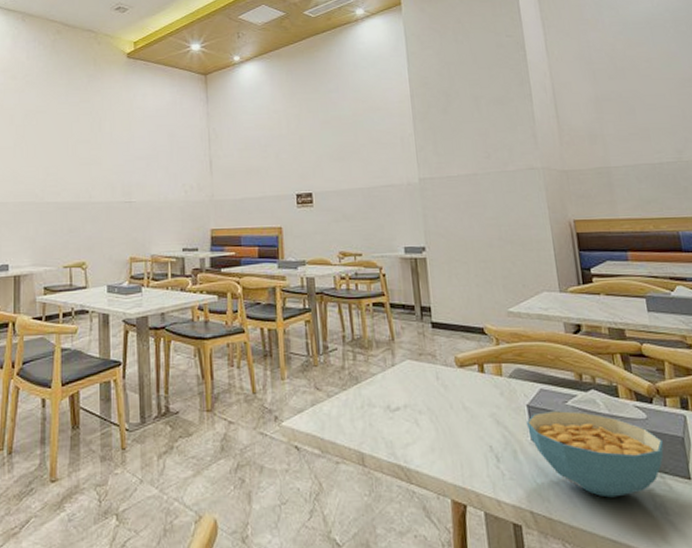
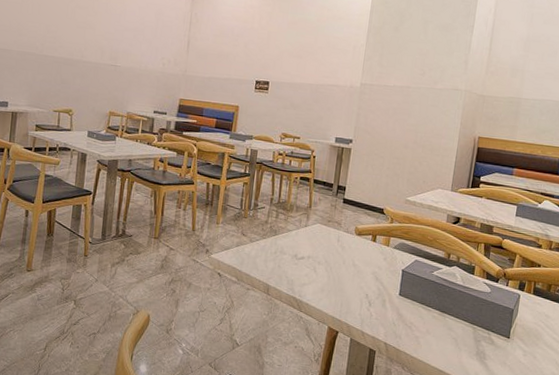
cereal bowl: present [527,411,664,498] -> none [398,276,498,342]

